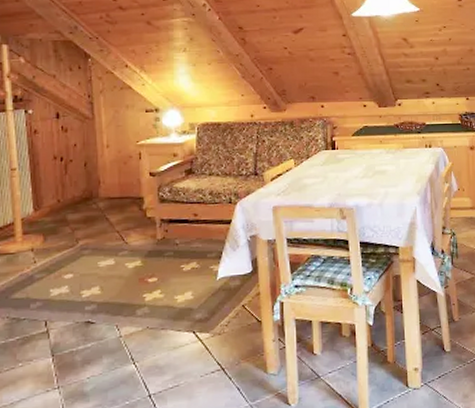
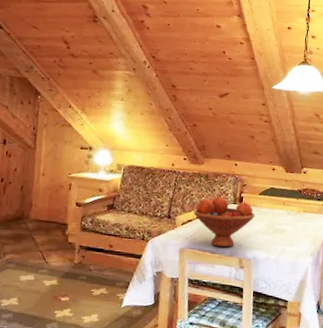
fruit bowl: none [282,144,351,200] -> present [193,197,255,248]

